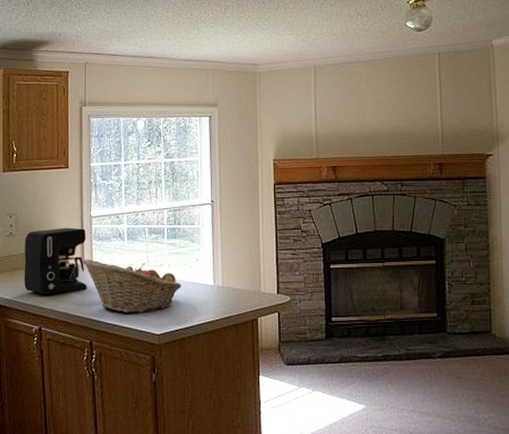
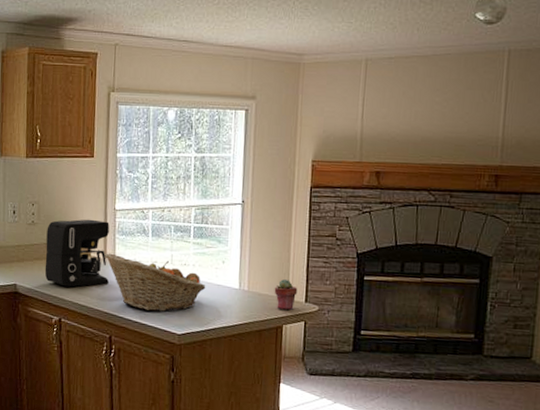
potted succulent: none [247,273,269,302] -> present [274,279,298,310]

